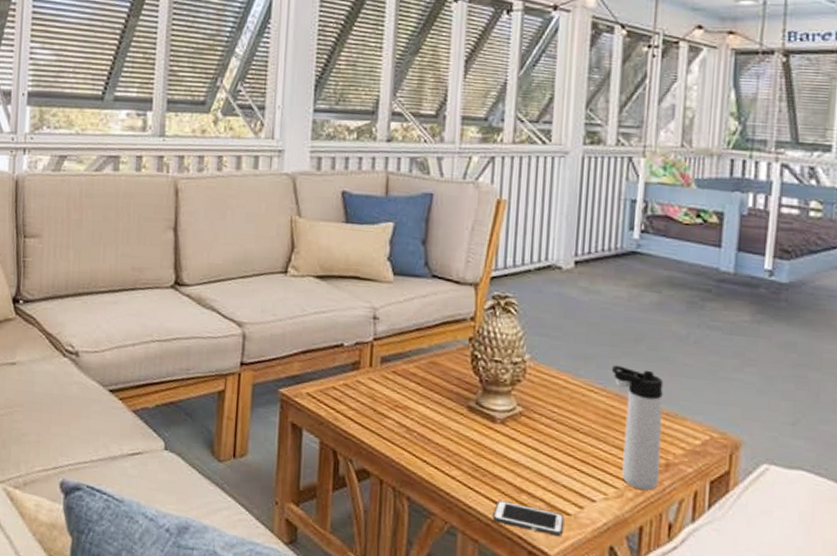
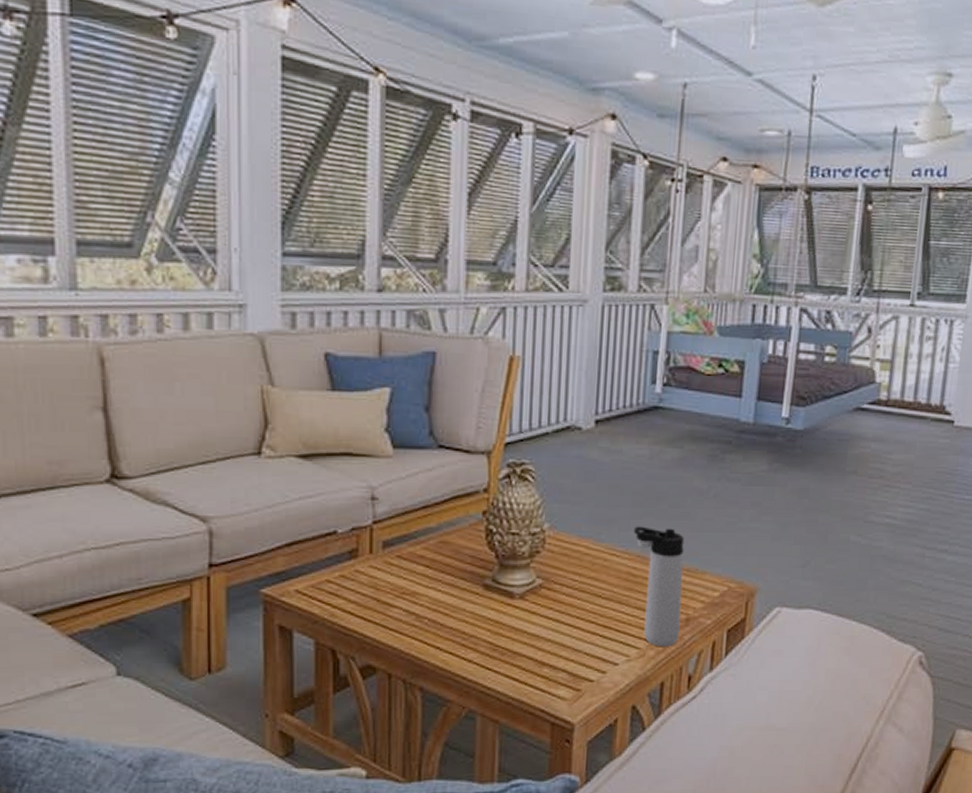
cell phone: present [493,500,565,536] -> none [513,677,588,704]

